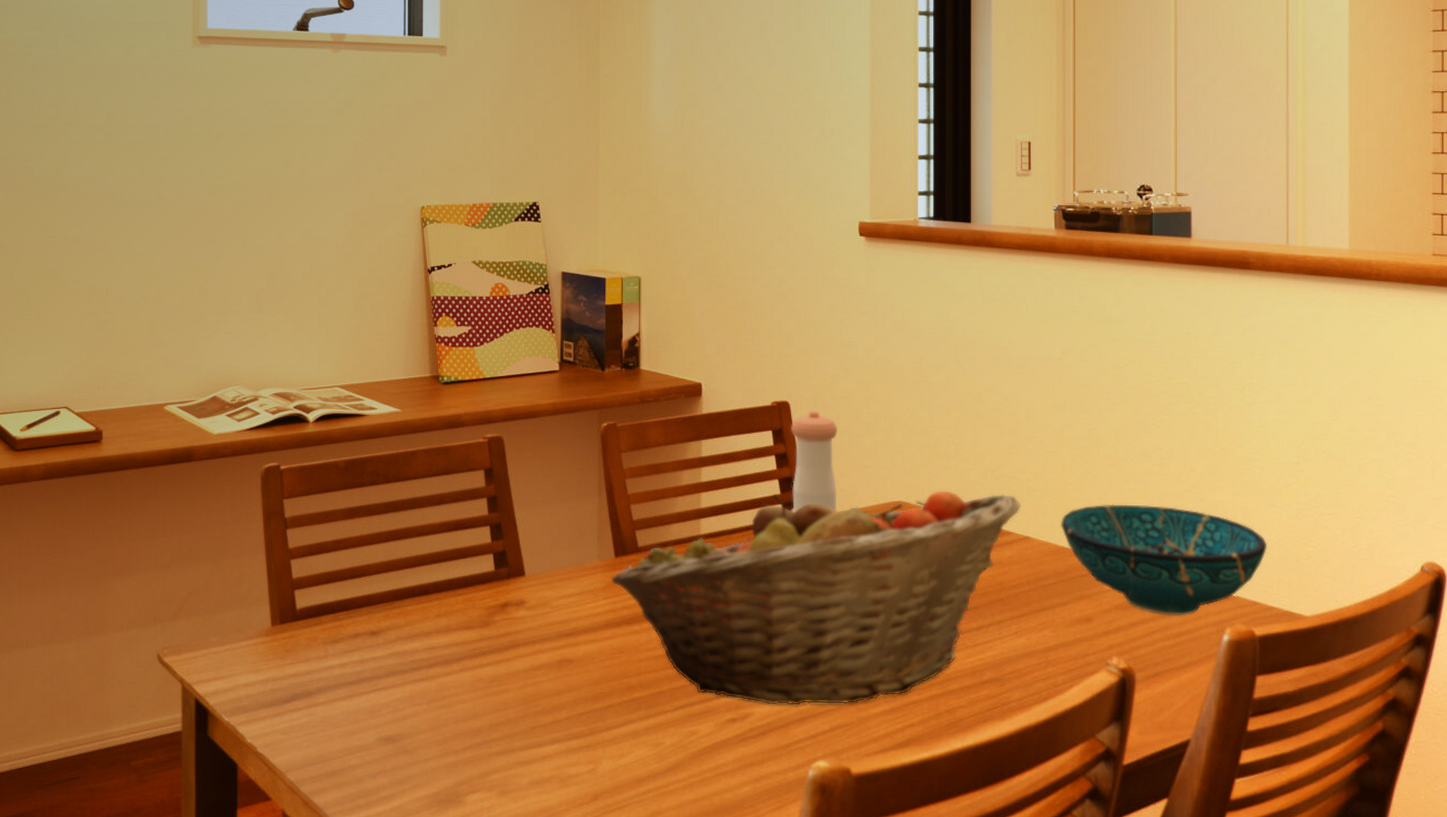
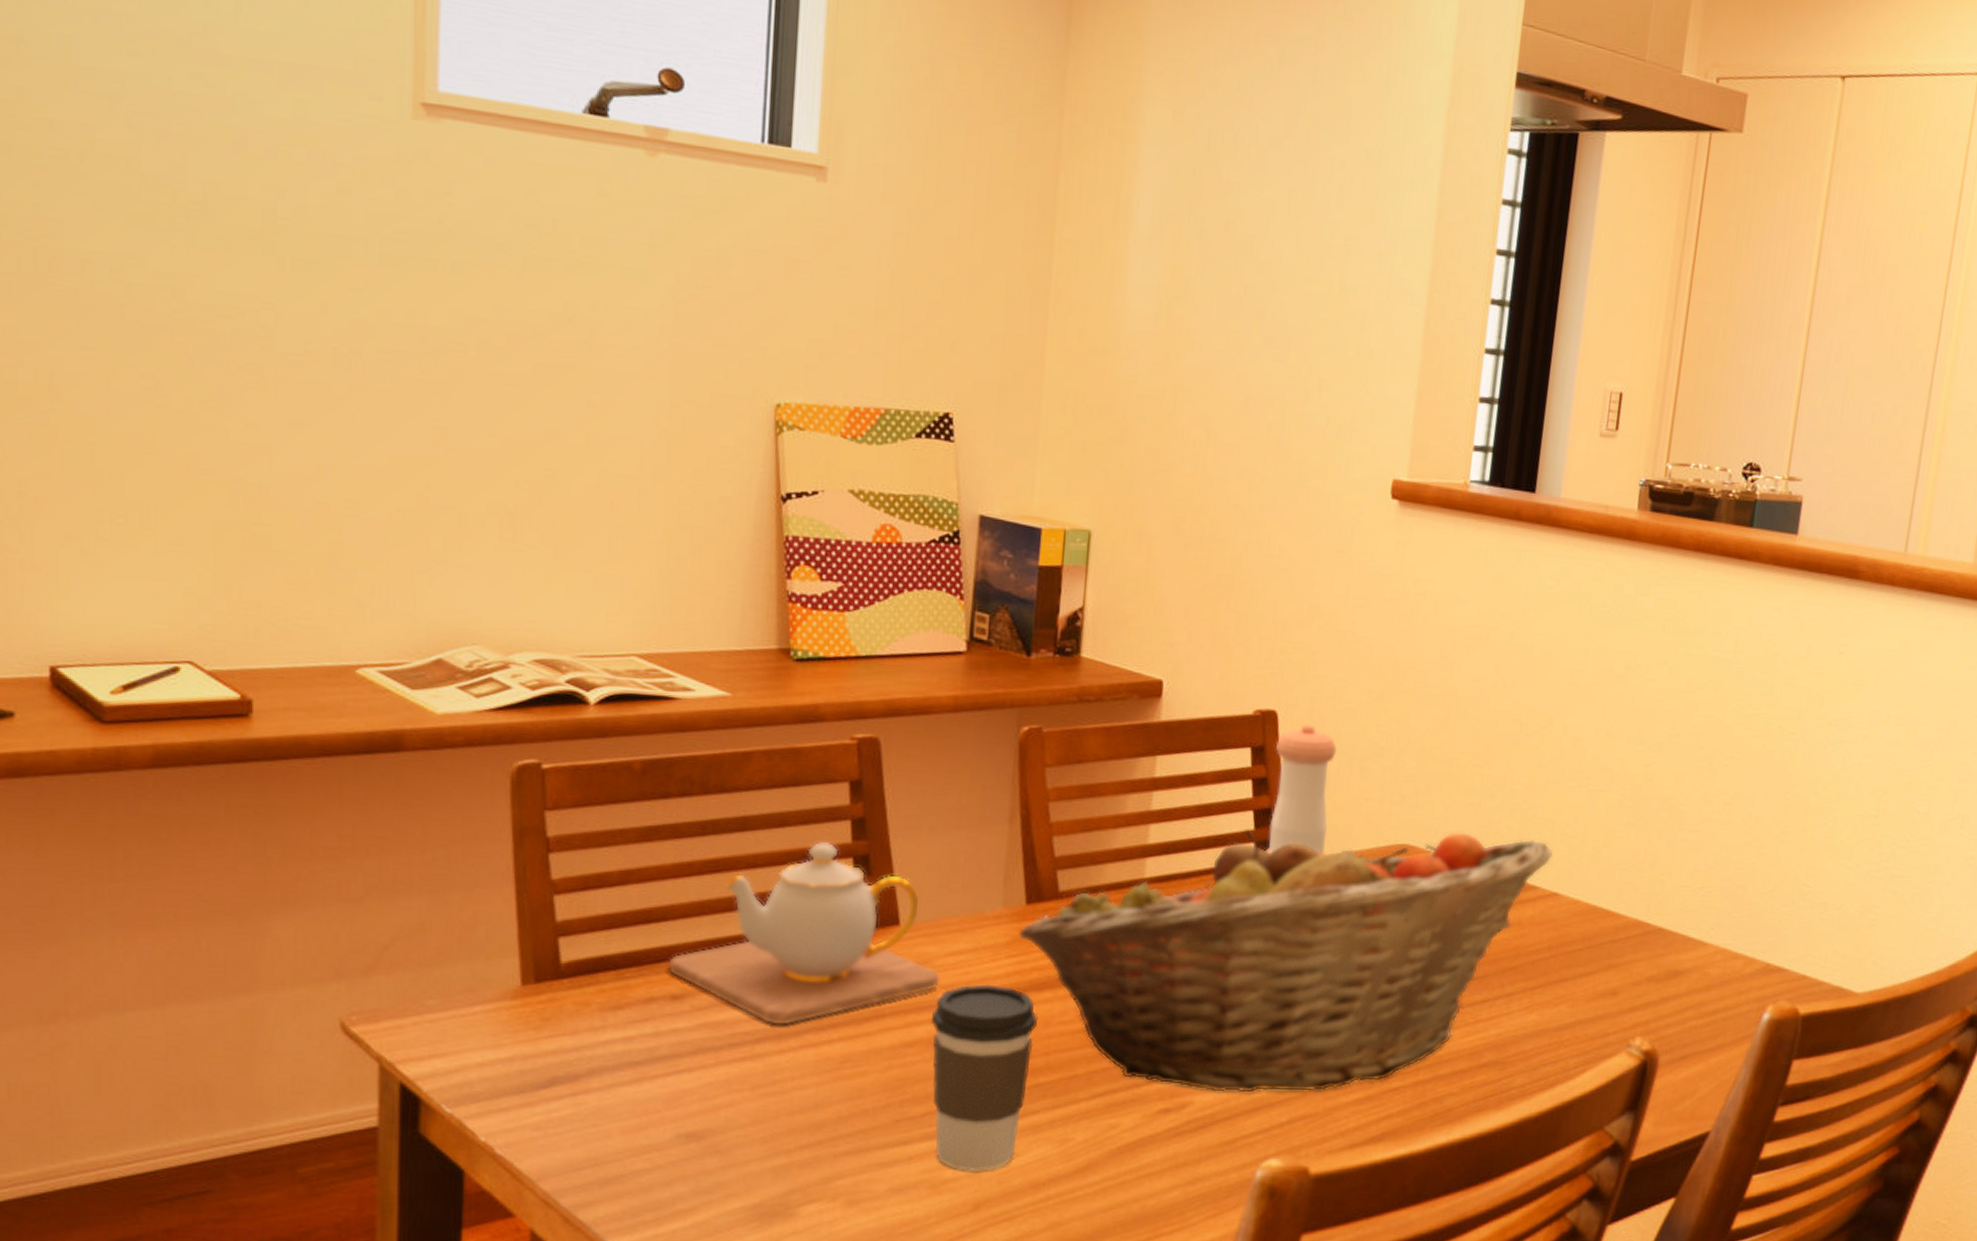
teapot: none [368,514,556,654] -> present [668,841,940,1025]
coffee cup: none [552,620,630,769] -> present [930,984,1039,1172]
decorative bowl: present [1061,504,1268,616] -> none [1596,856,1828,991]

